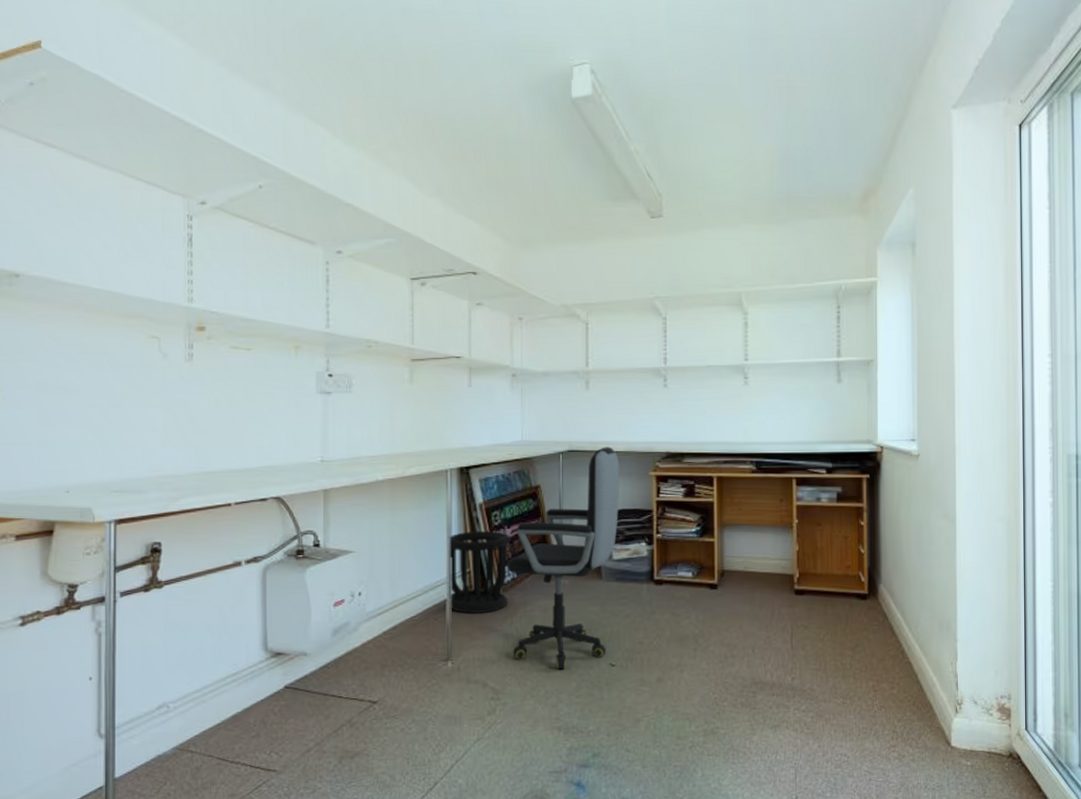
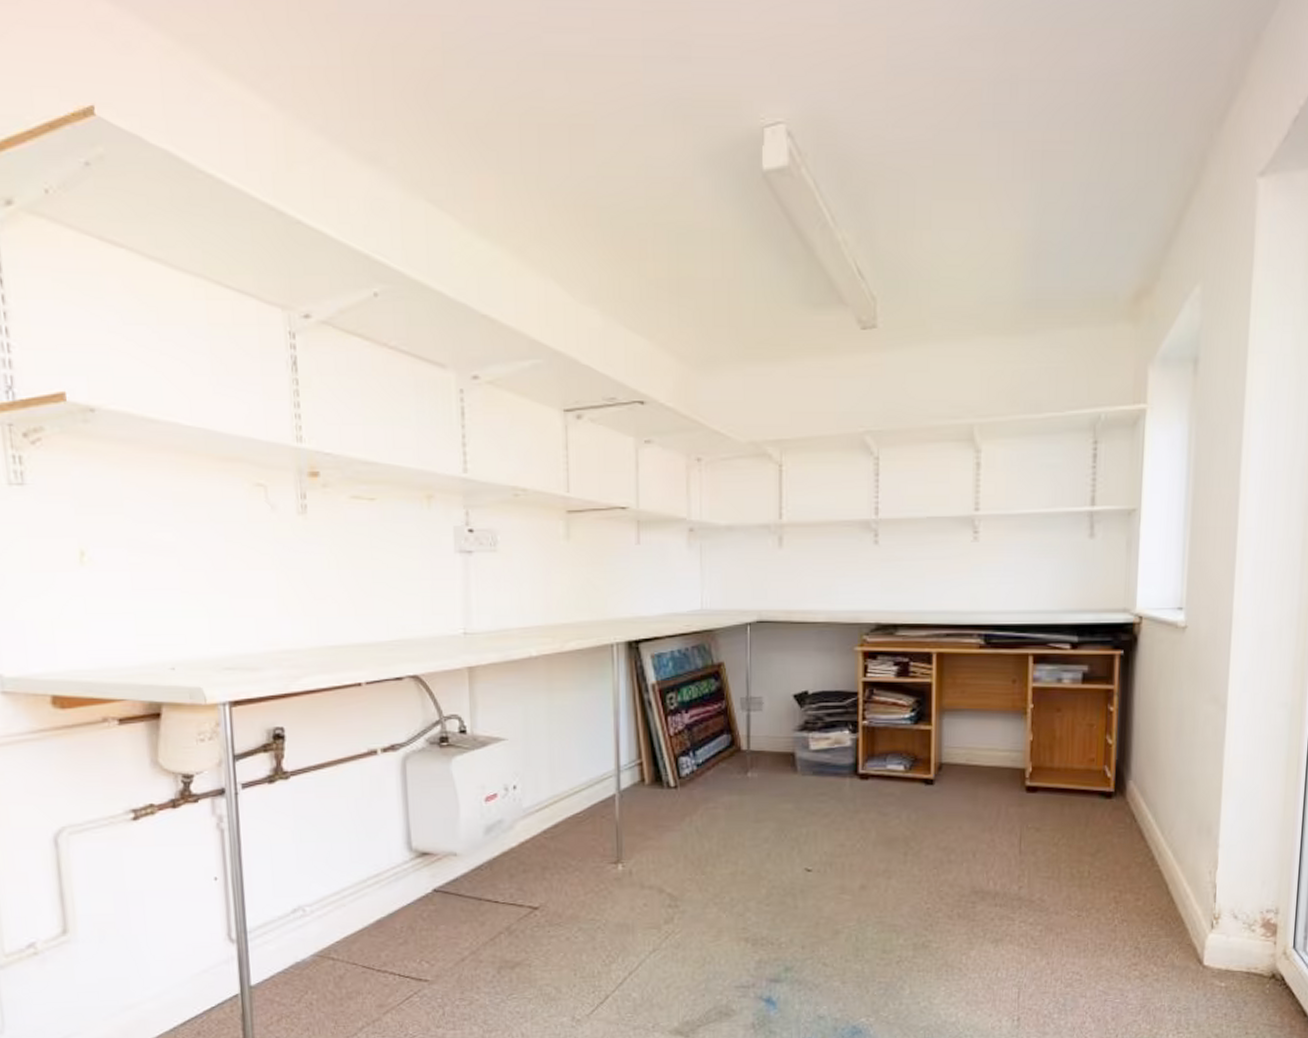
wastebasket: present [448,530,511,614] -> none [615,715,690,811]
office chair: present [507,447,619,670] -> none [685,616,818,874]

